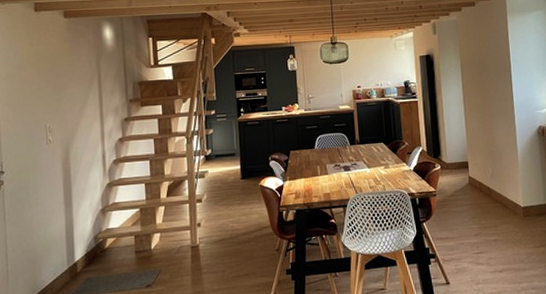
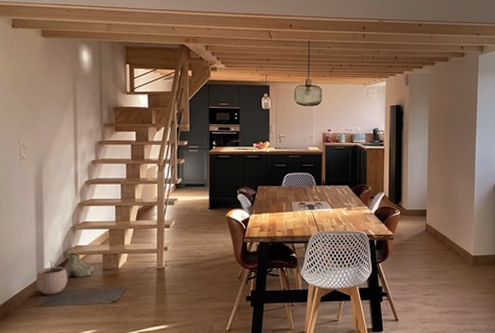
plant pot: none [67,246,100,284] -> present [36,260,68,295]
boots: none [96,235,126,264] -> present [65,251,94,278]

